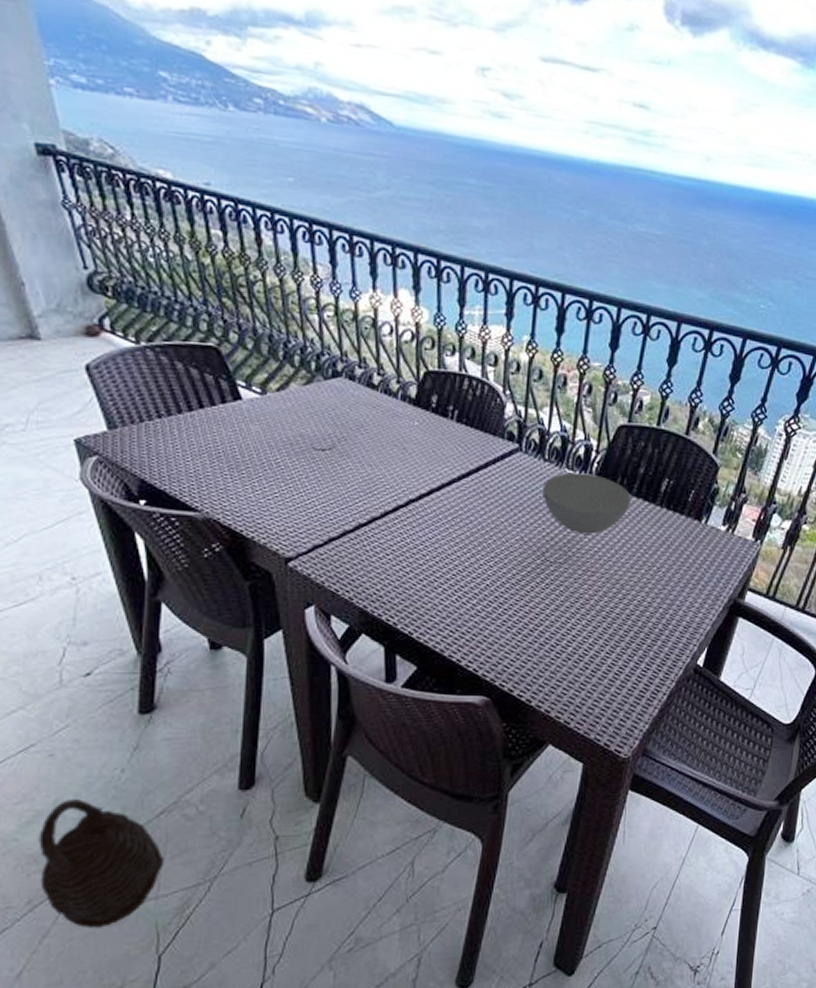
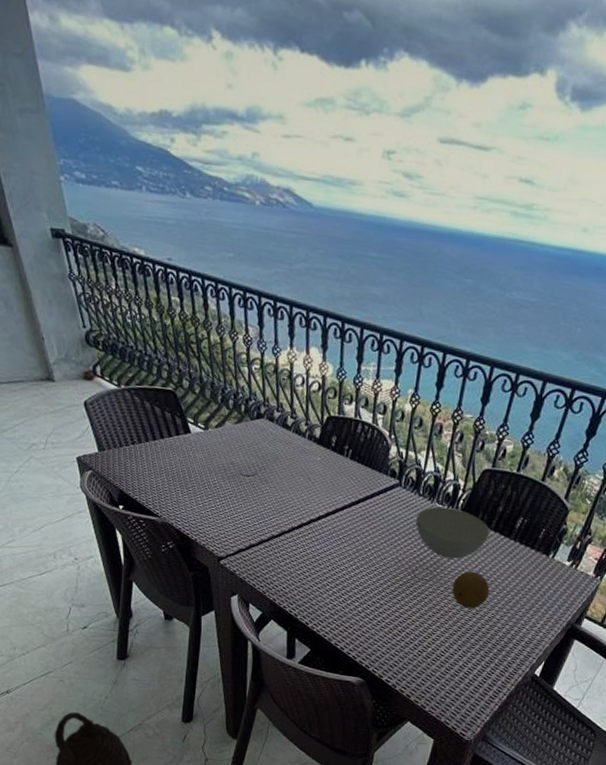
fruit: none [592,547,637,593] -> present [452,571,490,609]

